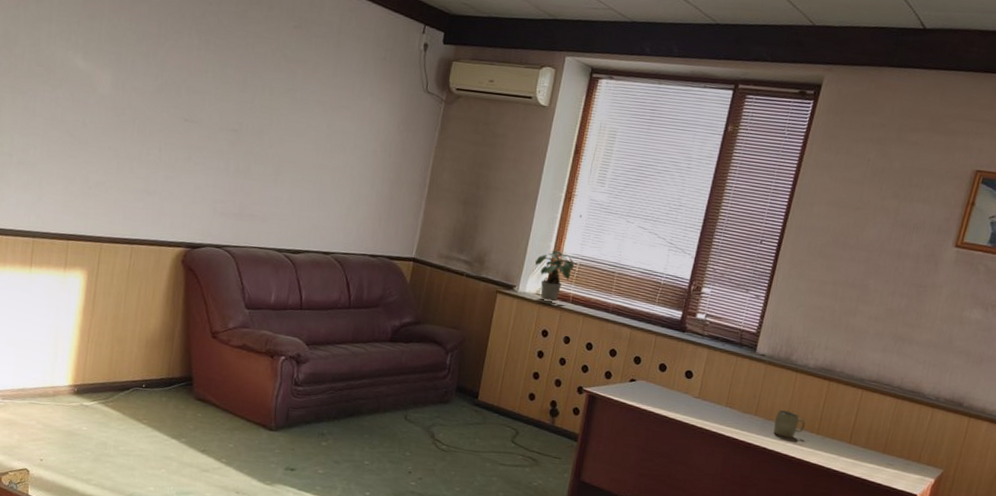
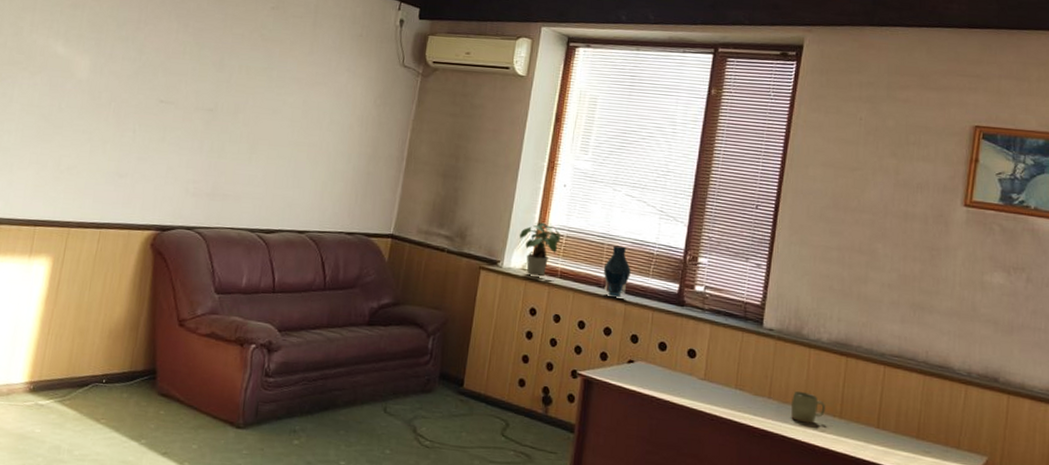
vase: none [612,274,639,323] -> present [603,245,631,298]

